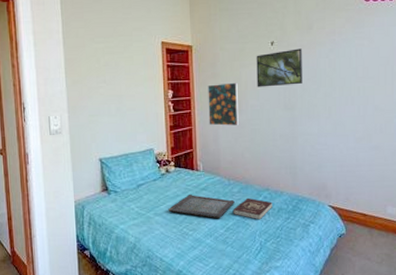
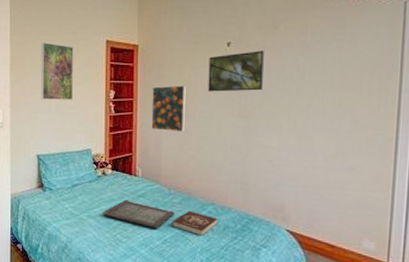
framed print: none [96,45,132,103] -> present [41,42,74,100]

